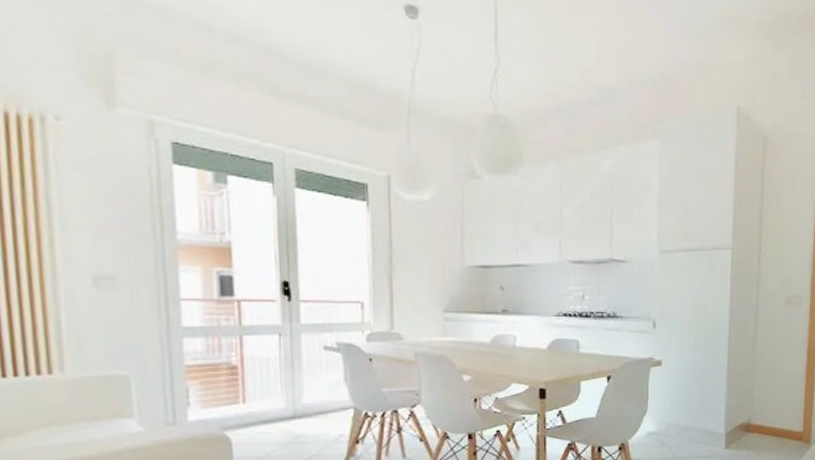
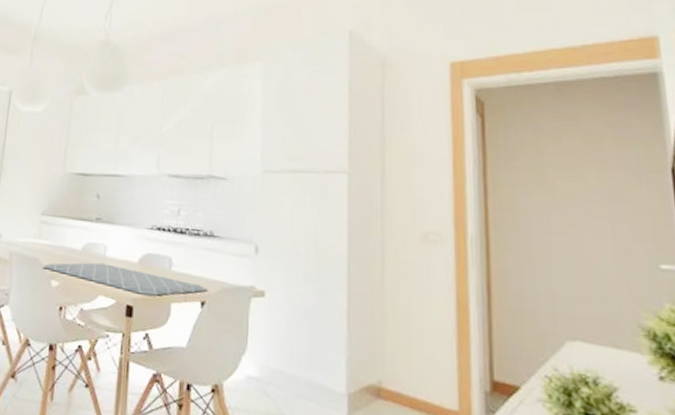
placemat: none [451,353,613,378] -> present [42,262,208,297]

